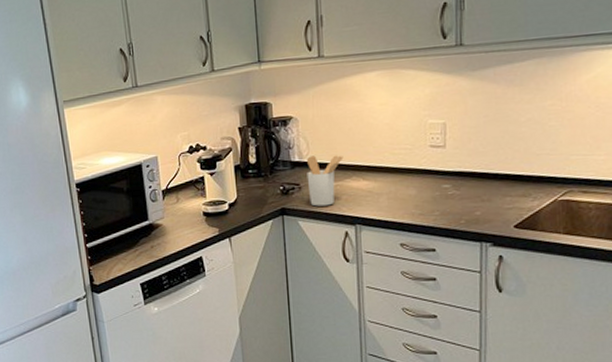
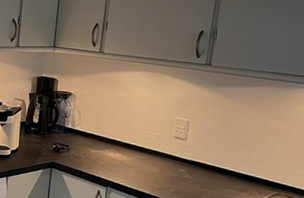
utensil holder: present [306,155,344,207] -> none [74,126,106,168]

